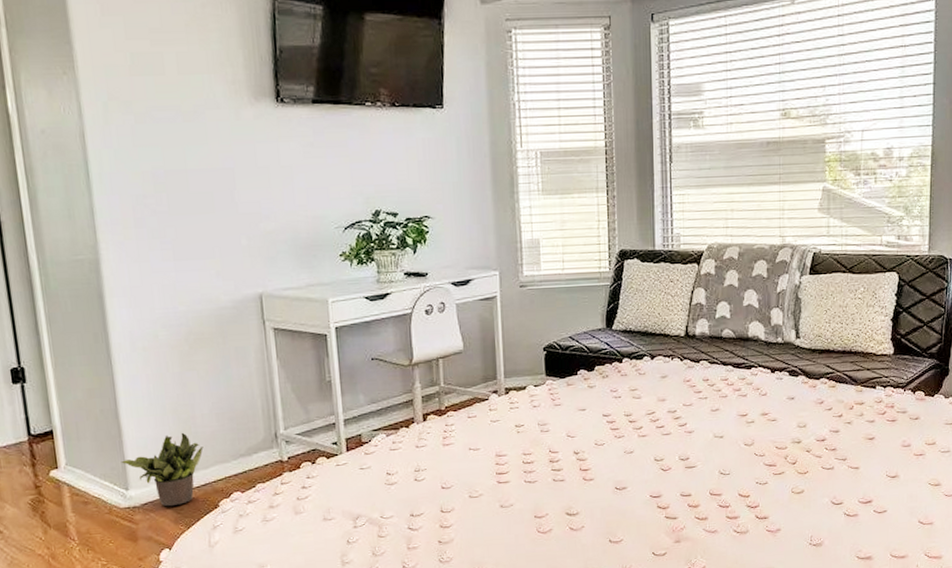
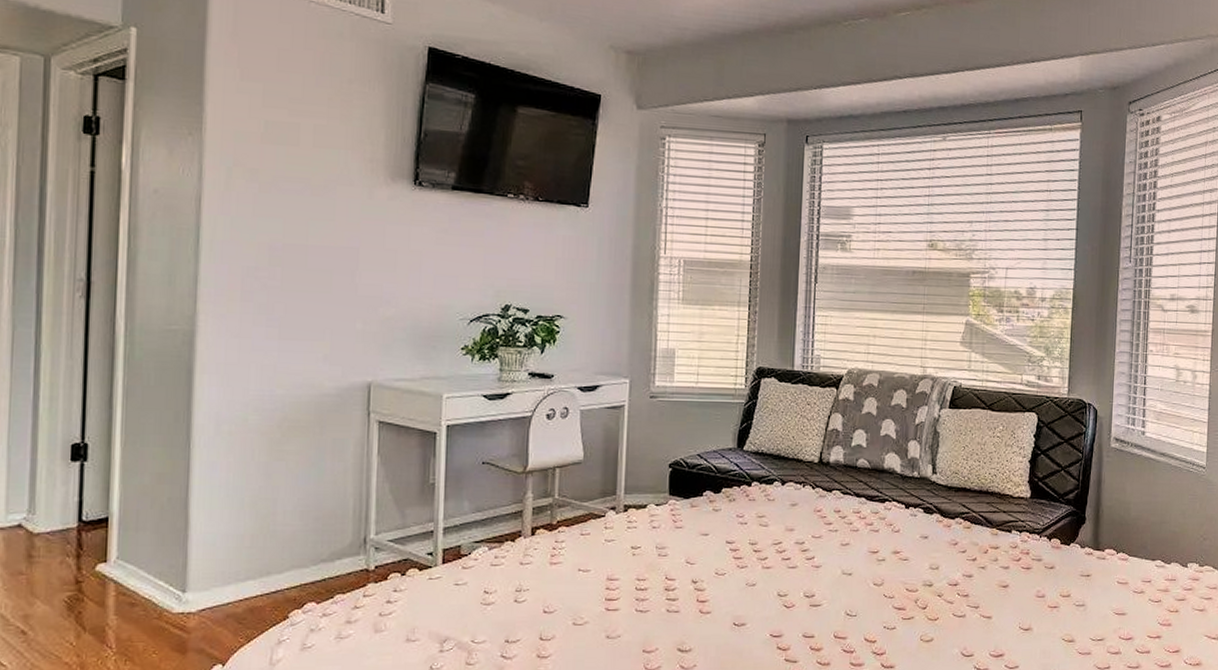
potted plant: present [121,432,204,507] -> none [182,530,280,615]

